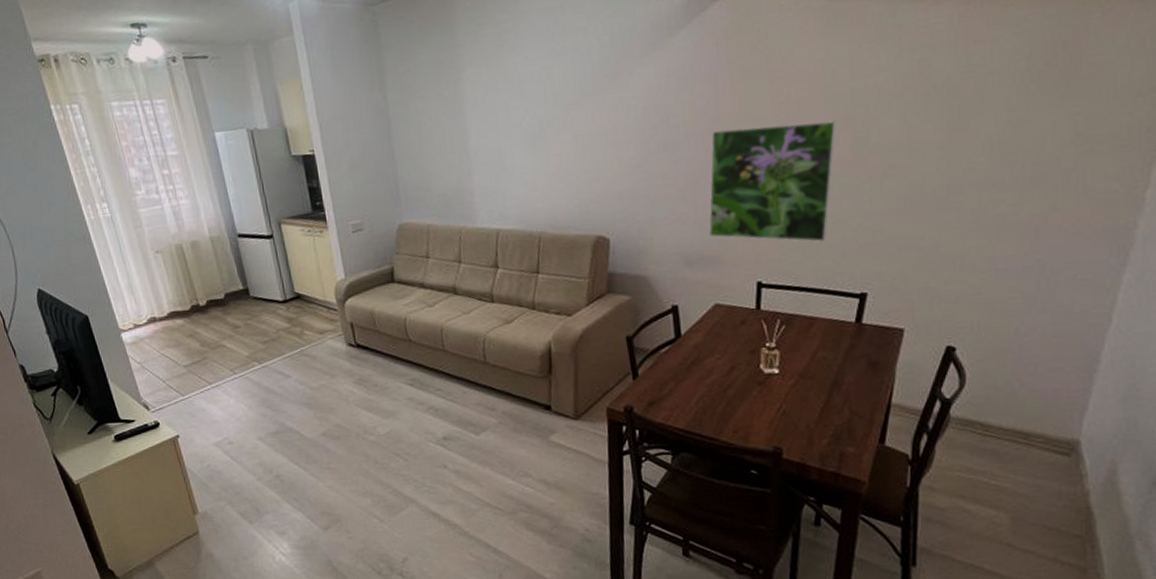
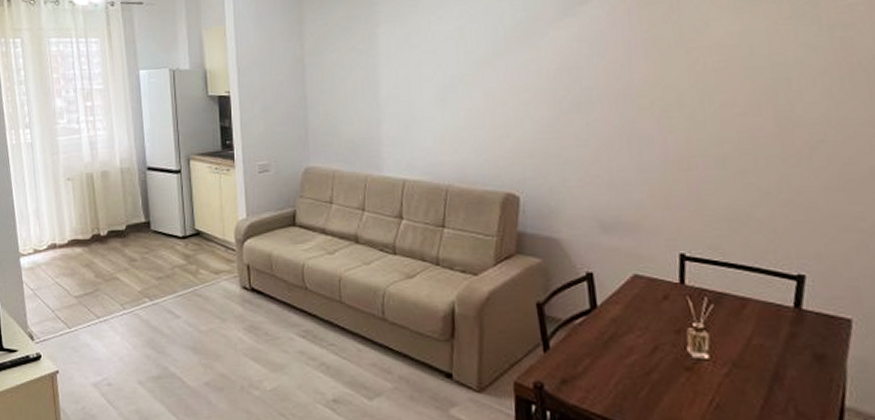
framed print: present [709,121,837,242] -> none [625,92,758,215]

